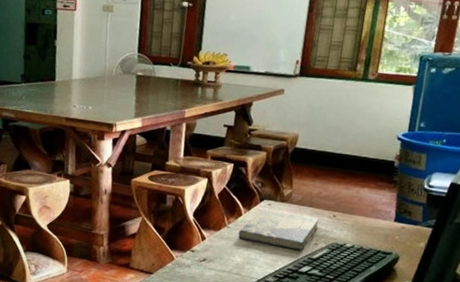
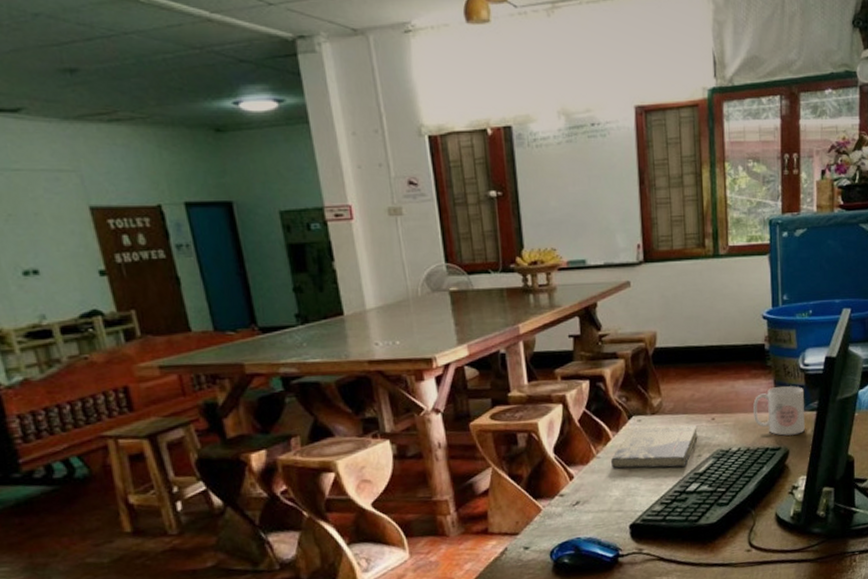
mug: none [372,200,424,245] -> present [753,386,805,436]

